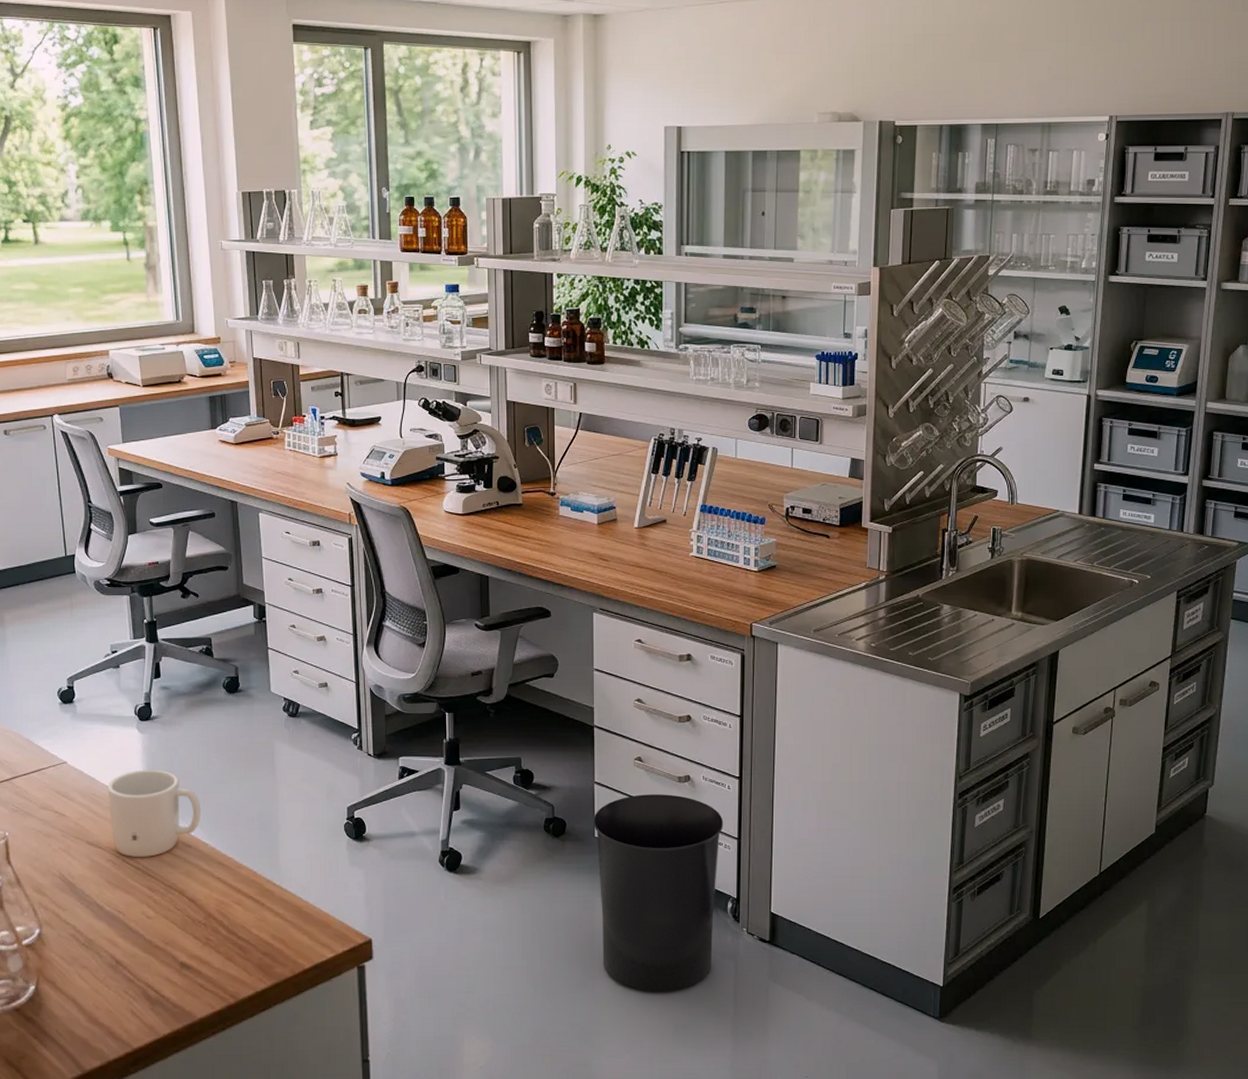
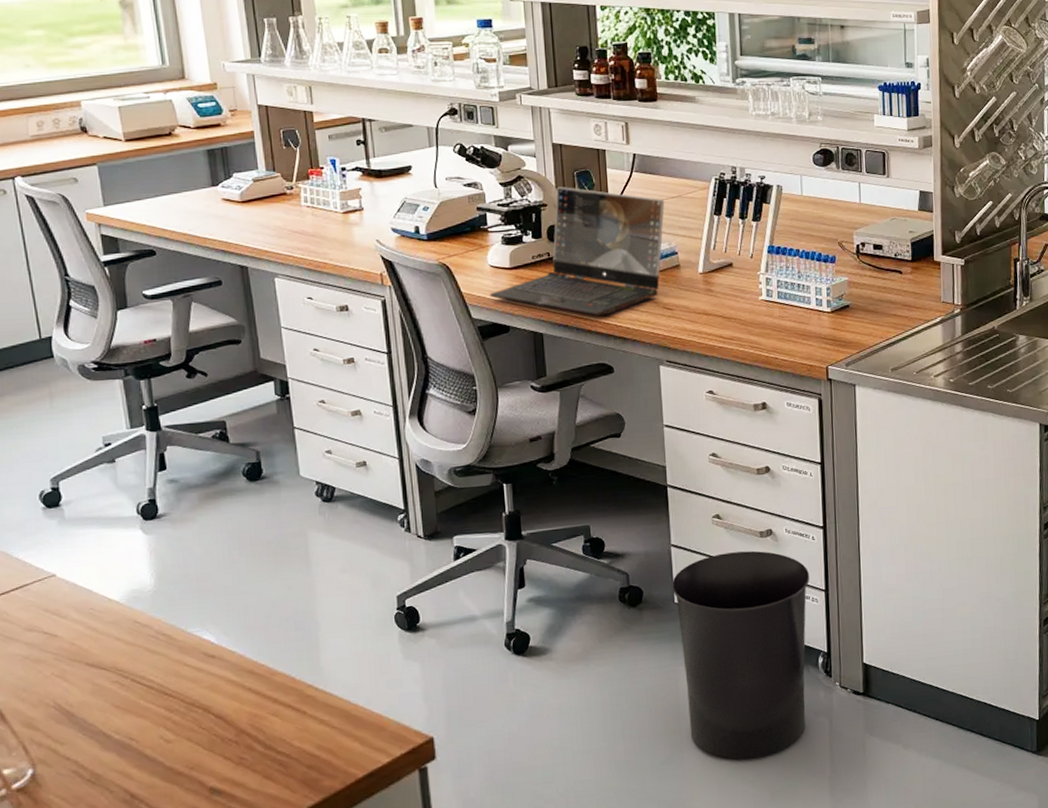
mug: present [107,769,201,857] -> none [107,573,225,676]
laptop computer: none [442,440,607,562] -> present [489,186,665,316]

